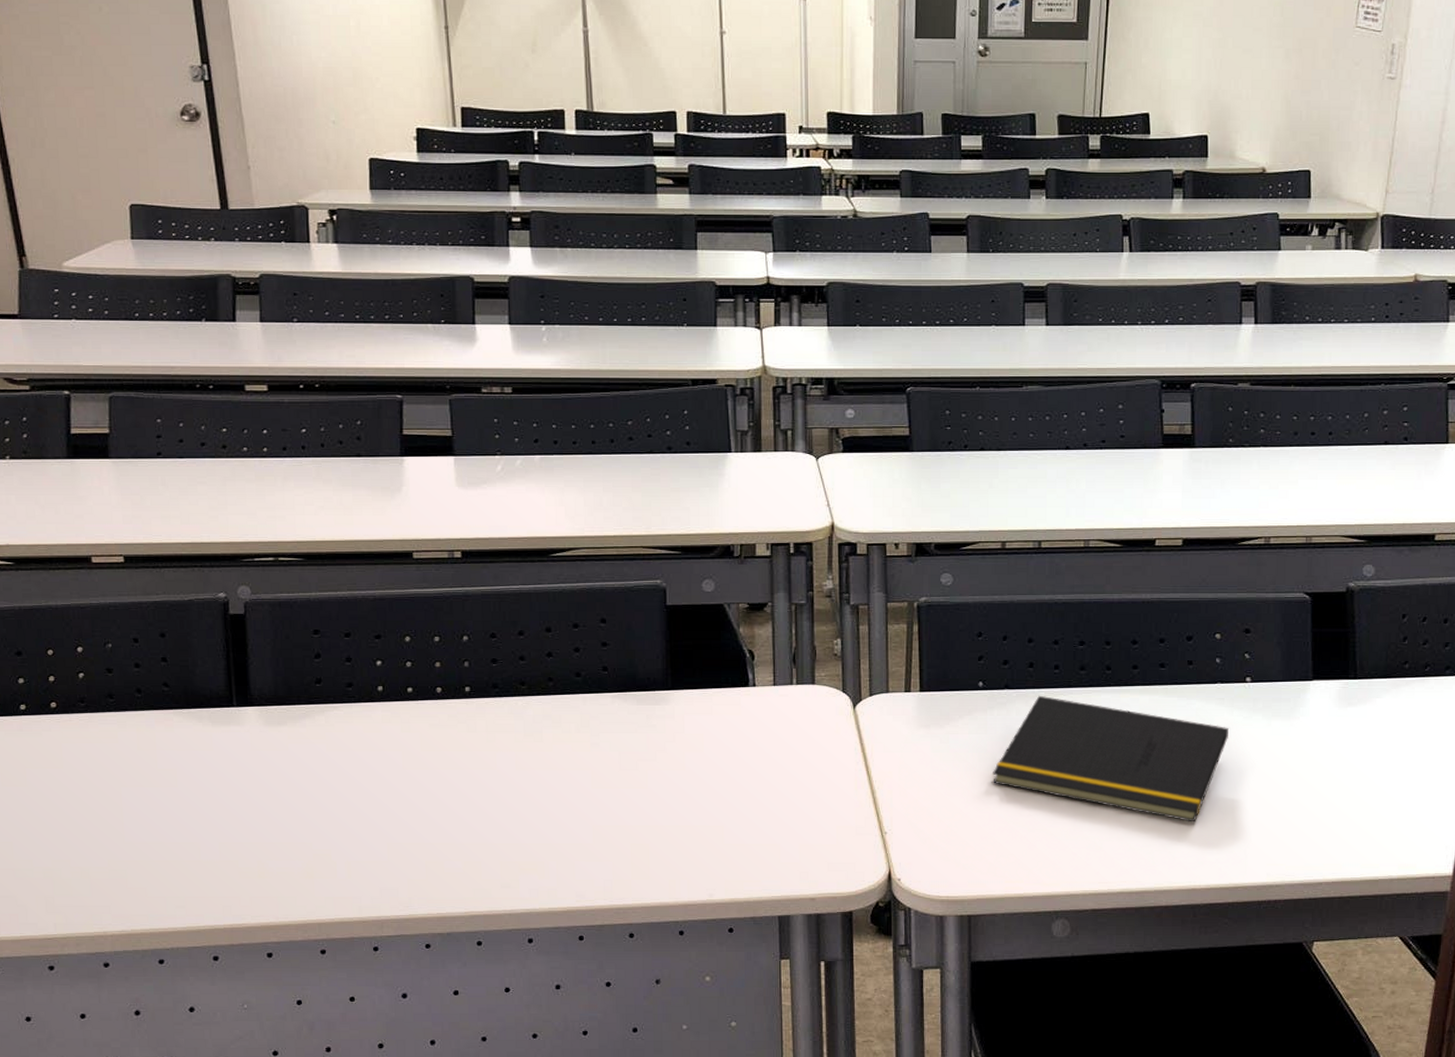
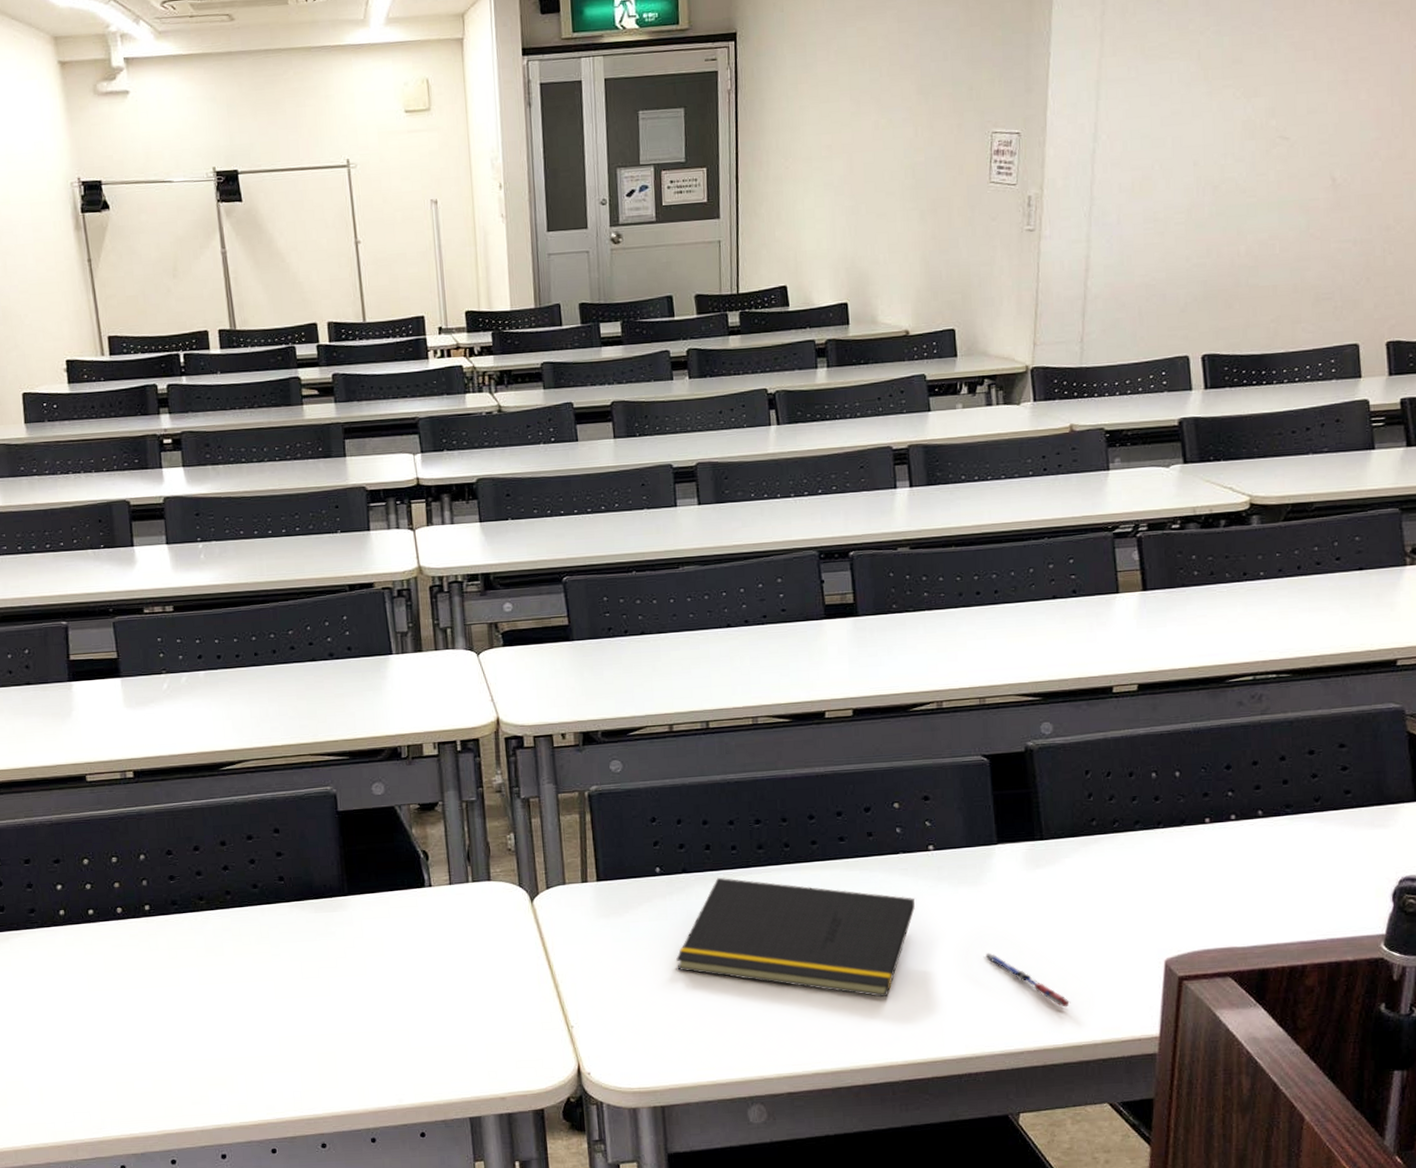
pen: none [1290,785,1371,842] -> present [983,952,1071,1007]

